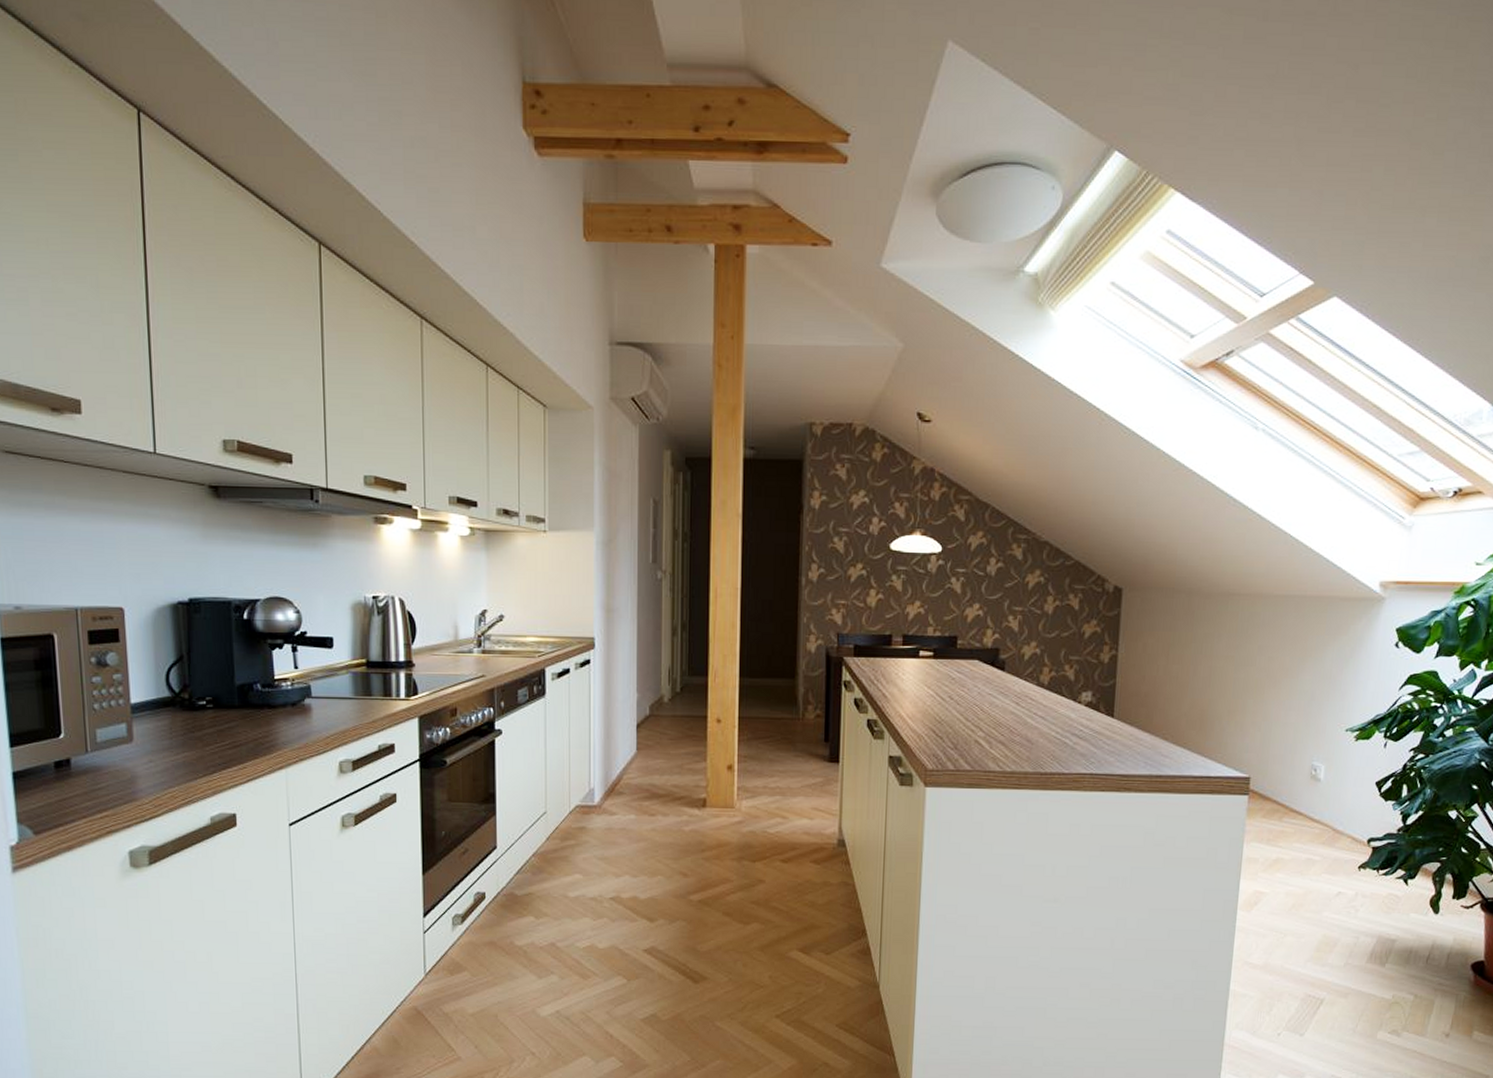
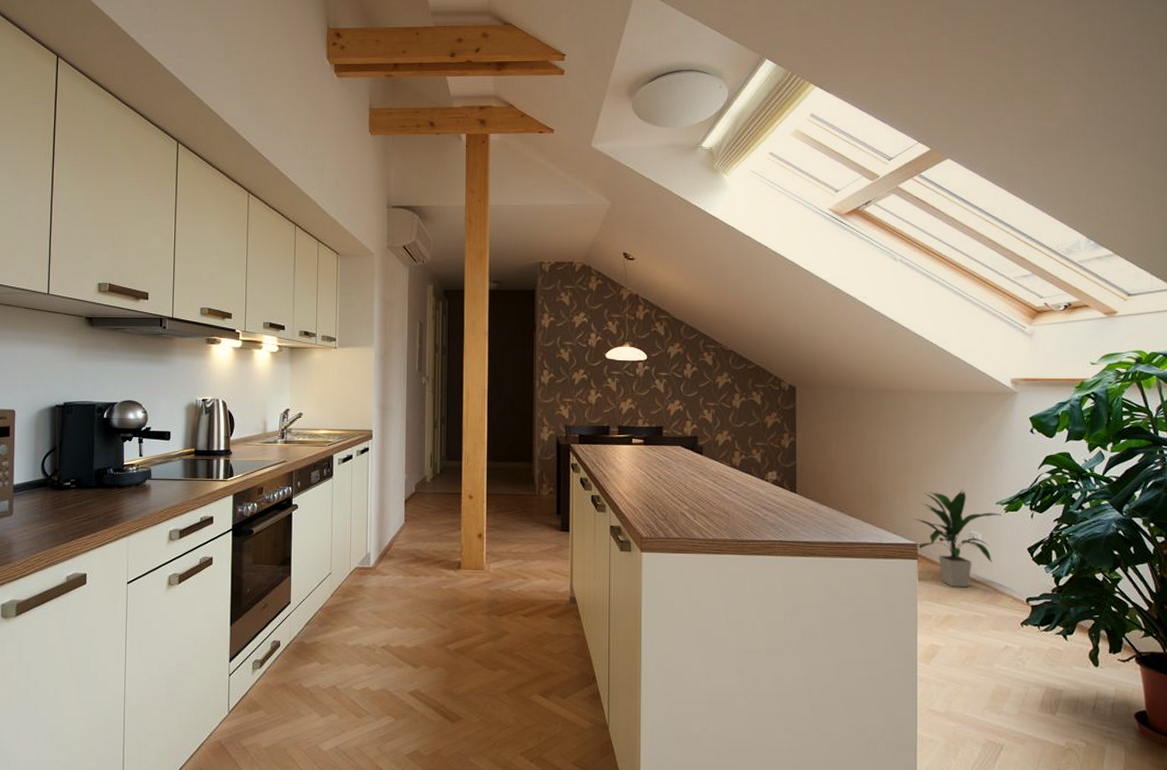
indoor plant: none [1249,713,1350,827] -> present [915,489,1001,588]

